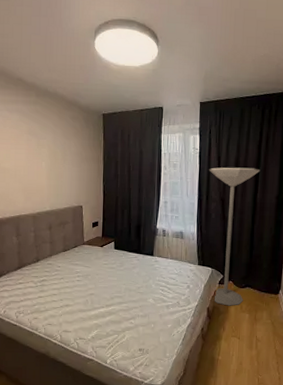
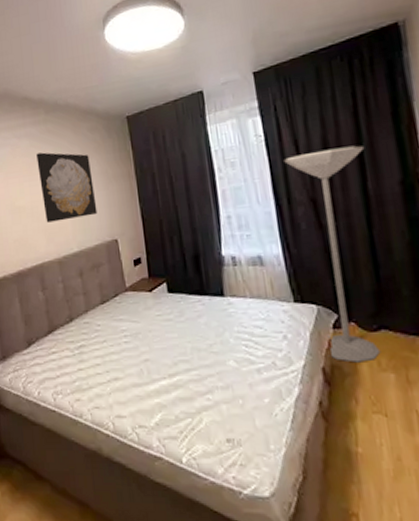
wall art: none [24,128,70,185] -> present [36,152,98,223]

